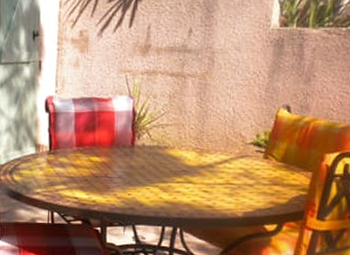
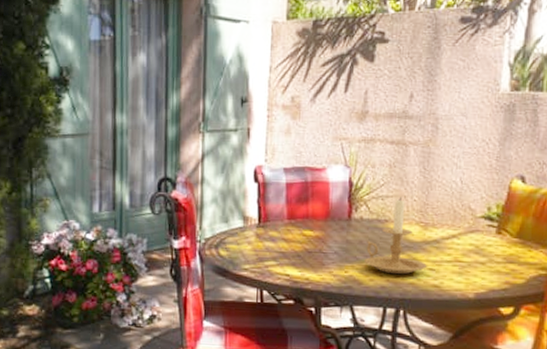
candle holder: none [146,125,202,197] -> present [365,197,427,275]

